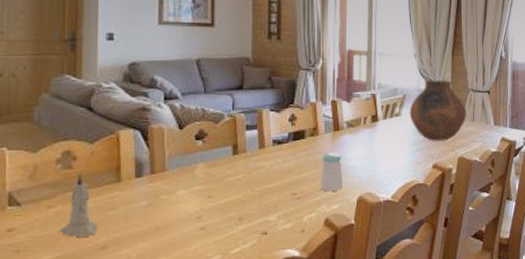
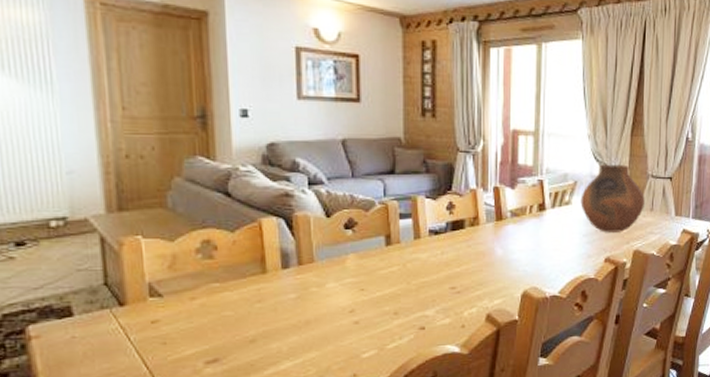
candle: present [58,172,97,237] -> none [204,263,245,330]
salt shaker: present [320,152,344,192] -> none [481,243,507,286]

